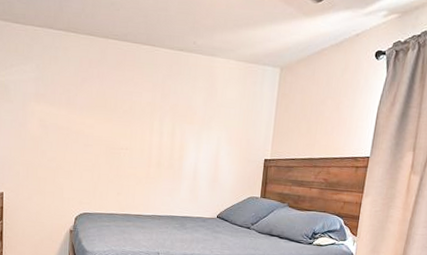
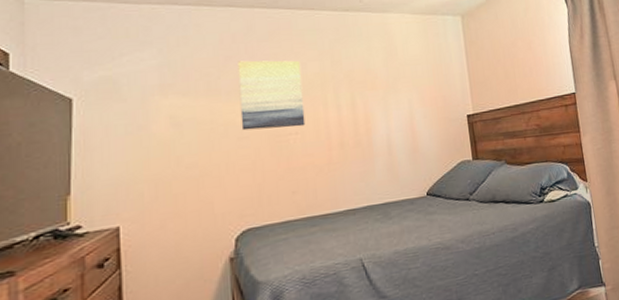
wall art: none [88,83,138,144] -> present [237,60,306,131]

